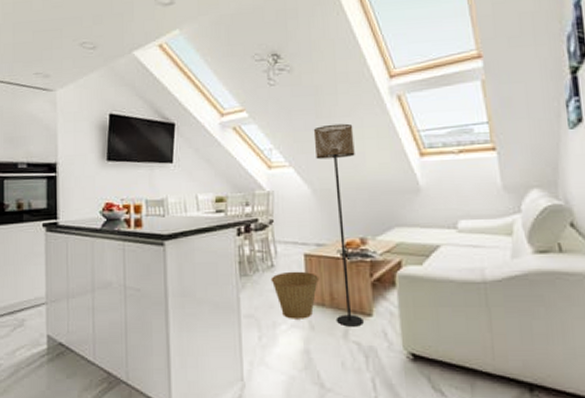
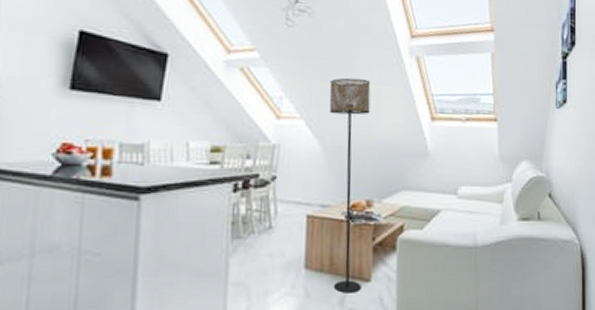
basket: present [271,271,320,319] -> none [267,234,321,287]

